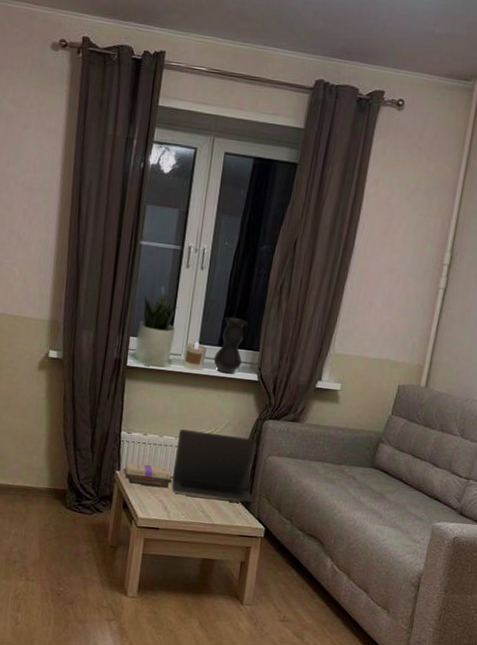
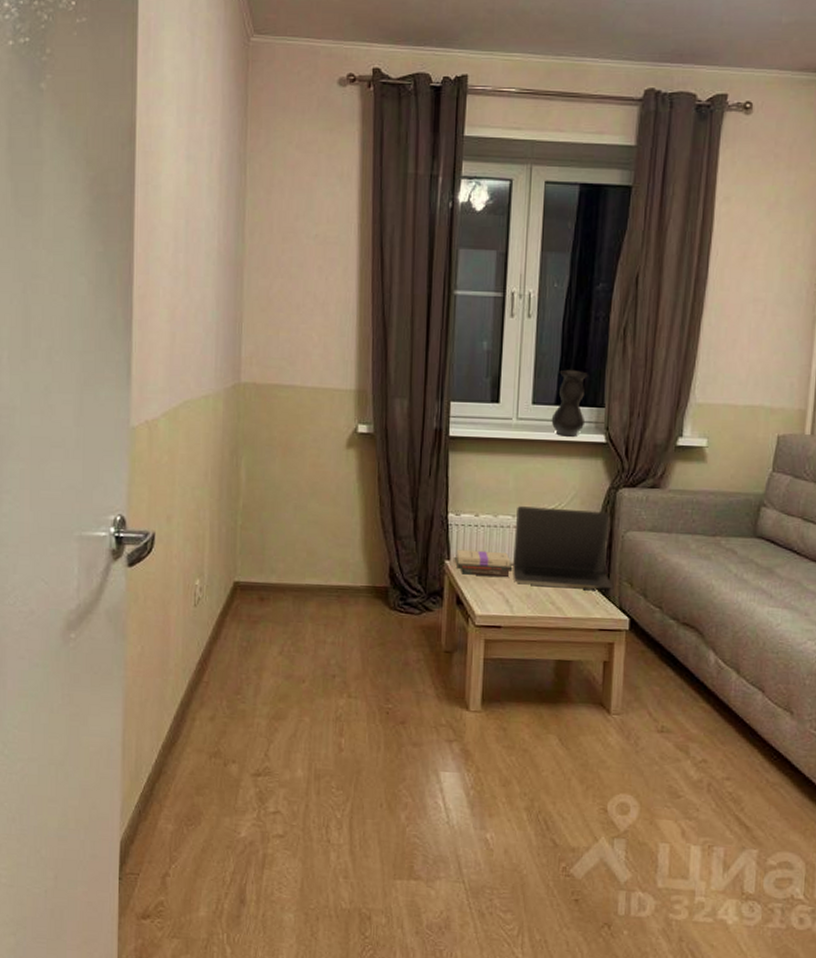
planter: present [129,296,177,368] -> none [451,352,504,436]
candle: present [182,342,208,371] -> none [515,402,543,436]

